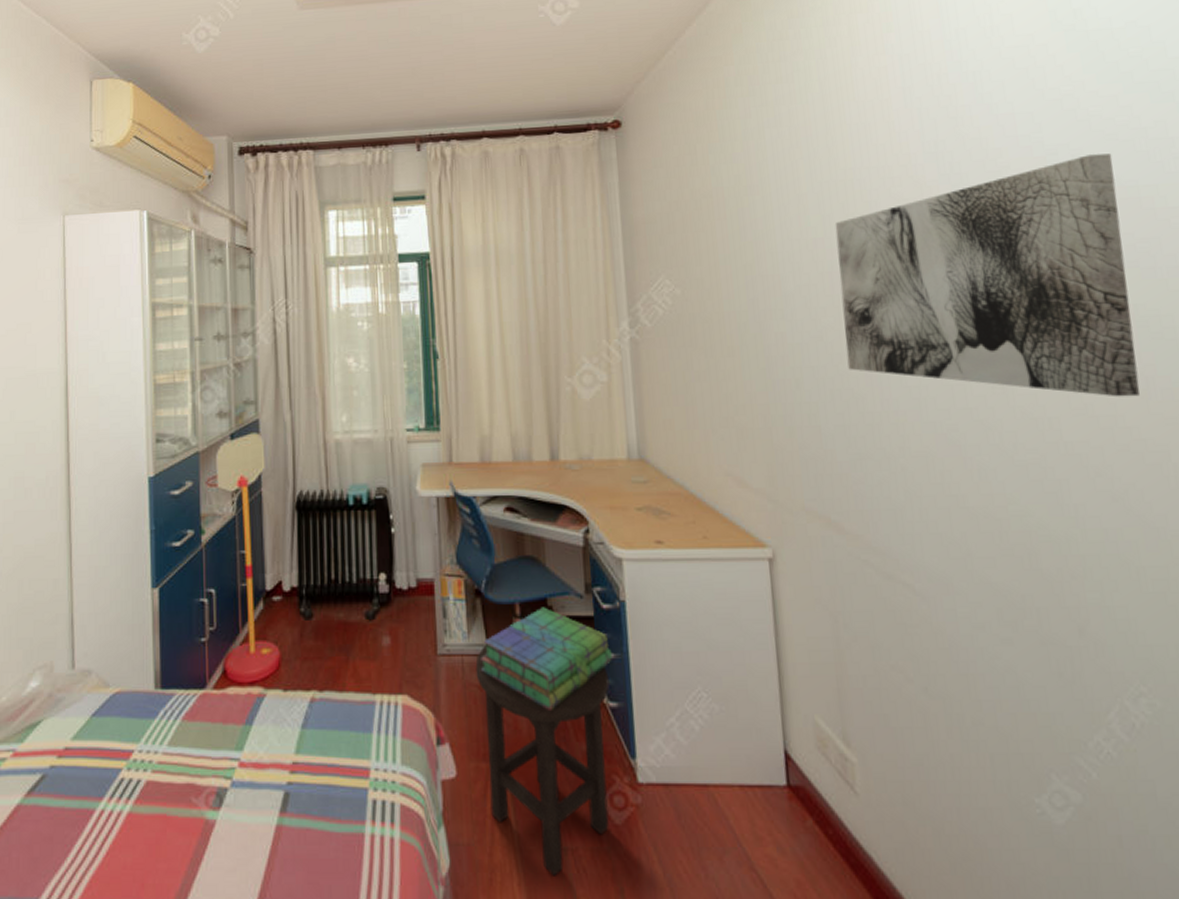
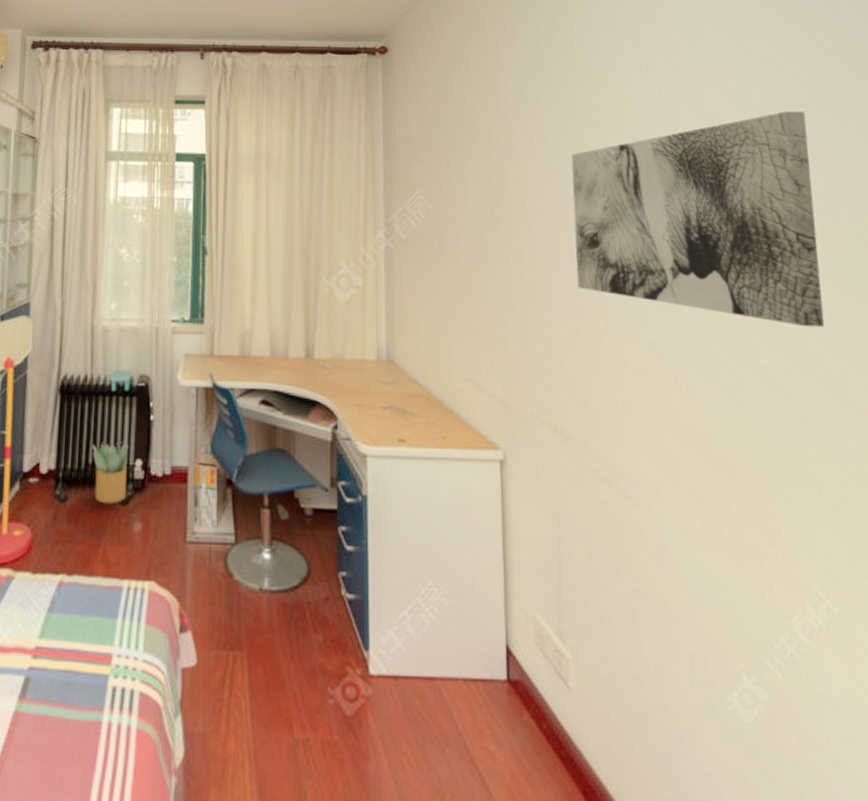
potted plant: none [334,555,372,620] -> present [92,440,129,504]
stool: present [475,645,610,876] -> none [222,534,348,768]
stack of books: present [481,607,612,710] -> none [228,498,352,600]

